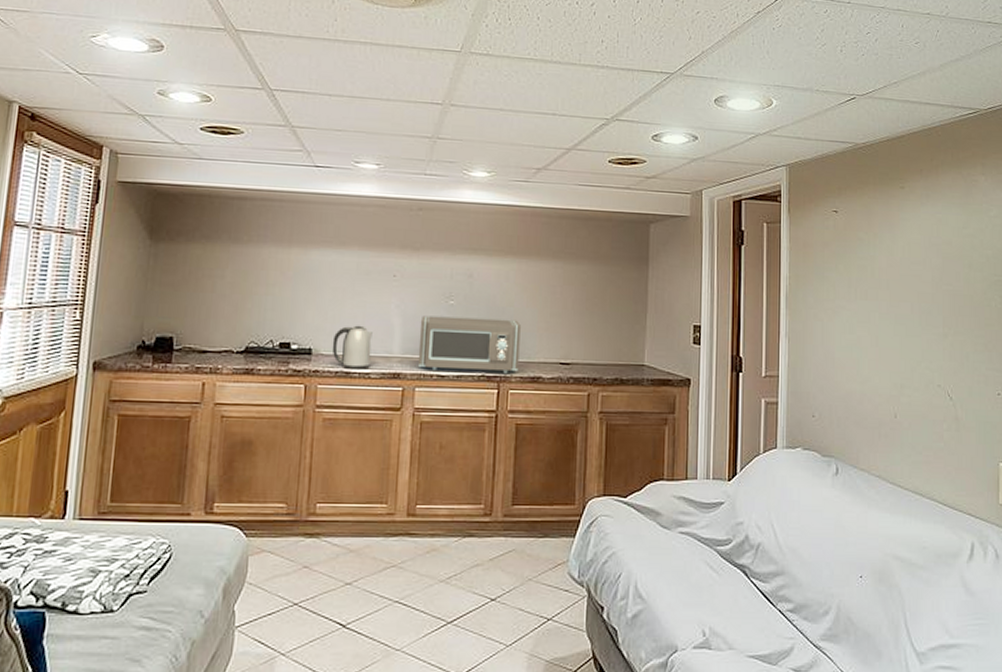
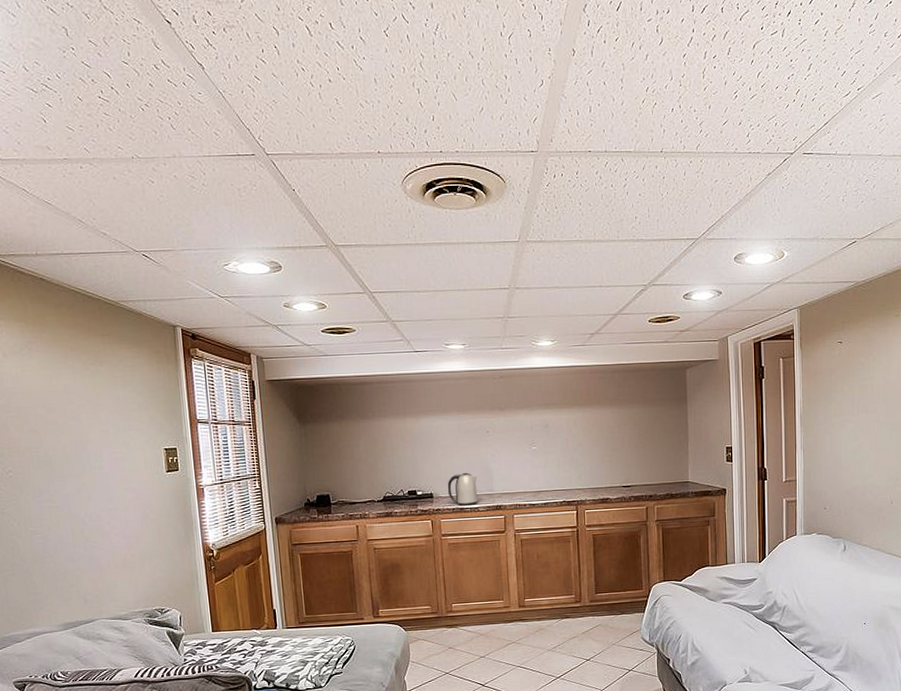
microwave: present [417,315,521,375] -> none [512,456,591,501]

